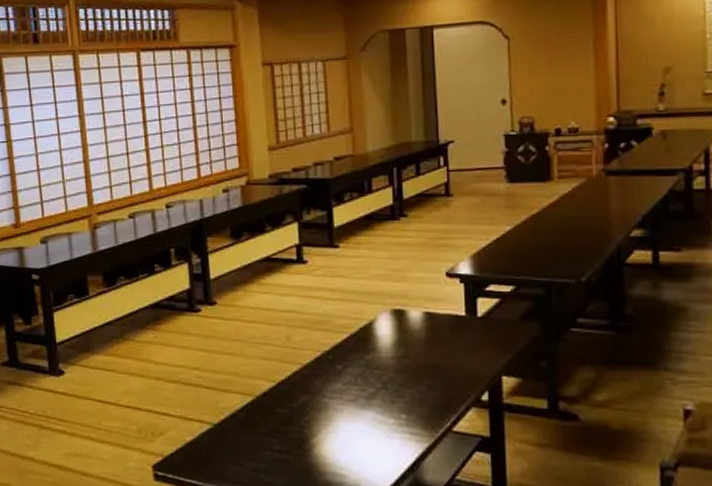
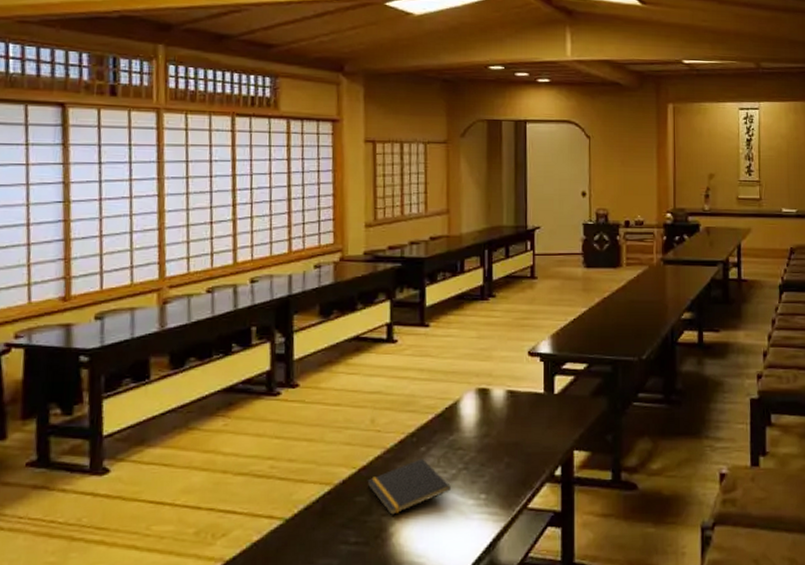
notepad: none [286,375,370,428] -> present [367,458,451,515]

